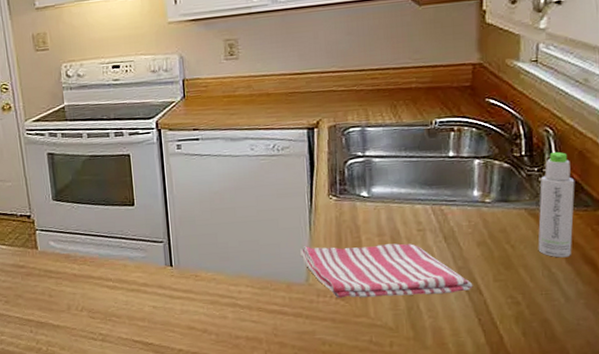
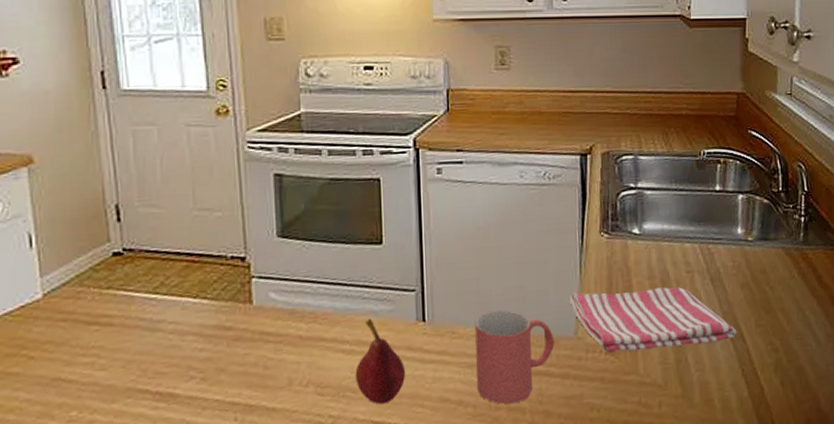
fruit: none [118,262,158,328] -> present [355,318,405,405]
mug: none [215,259,288,335] -> present [475,310,555,405]
bottle: present [538,151,575,258] -> none [793,188,824,300]

